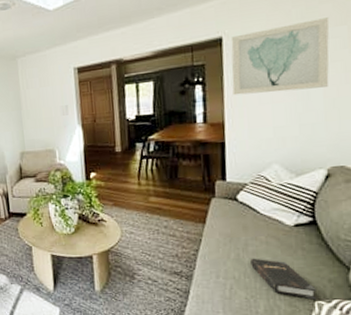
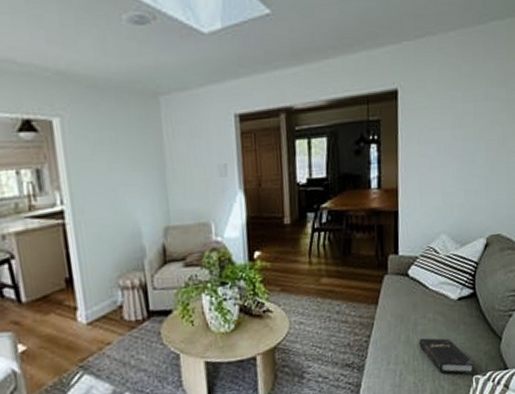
wall art: present [231,17,329,96] -> none [406,77,492,158]

